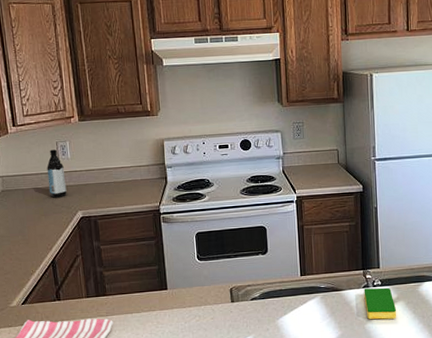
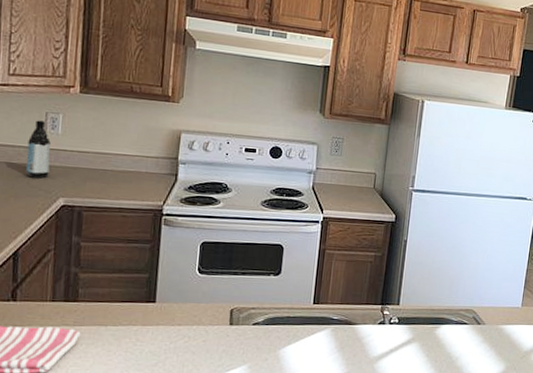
dish sponge: present [364,287,397,320] -> none [377,324,410,360]

